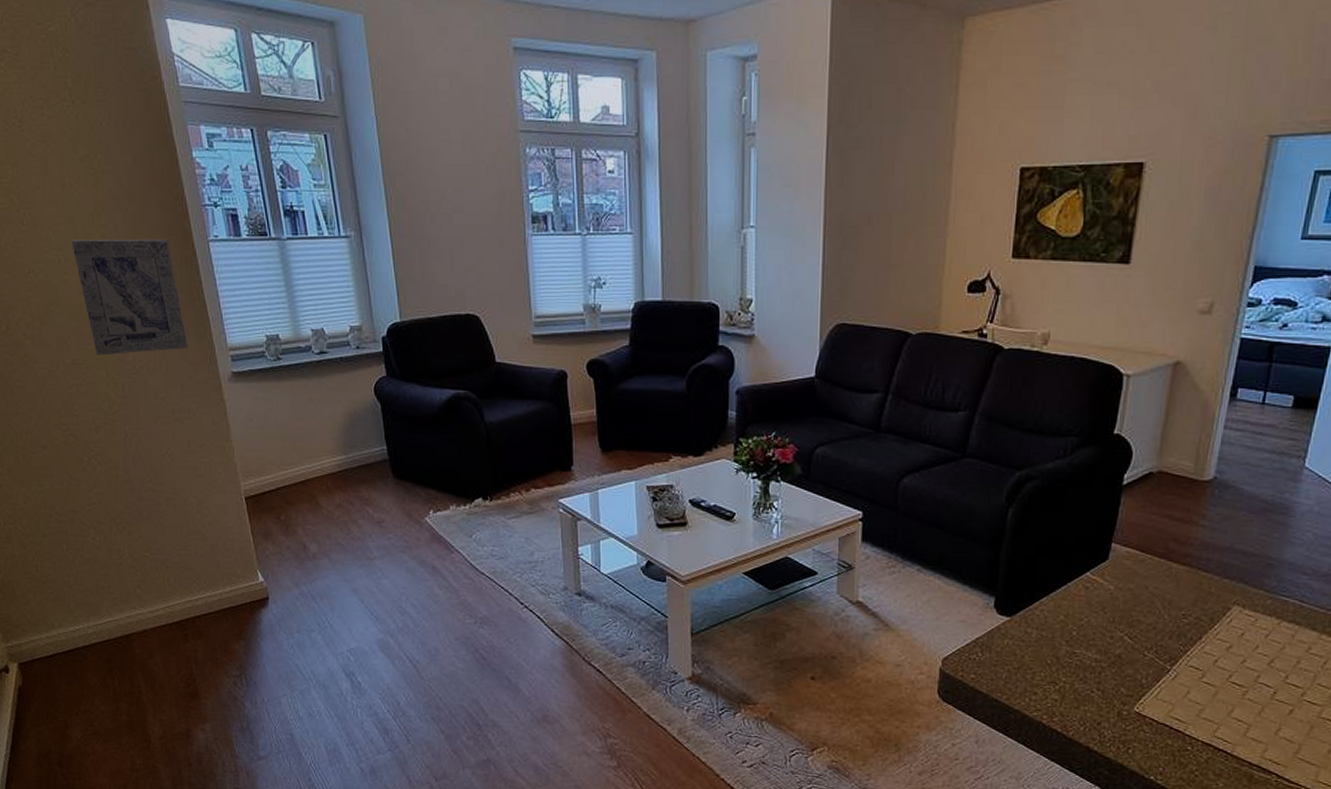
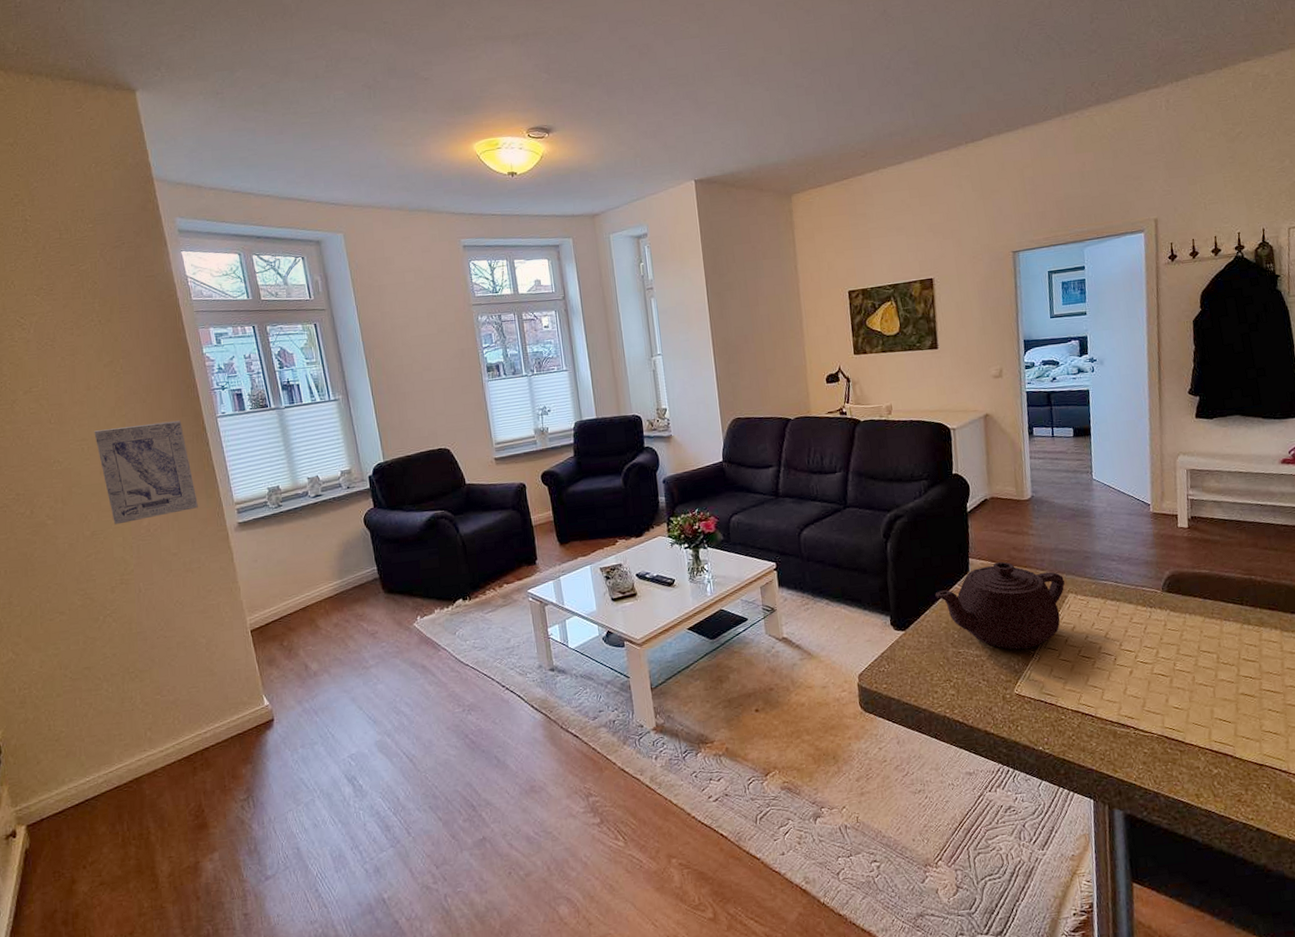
teapot: none [1058,553,1232,663] -> present [935,561,1065,650]

